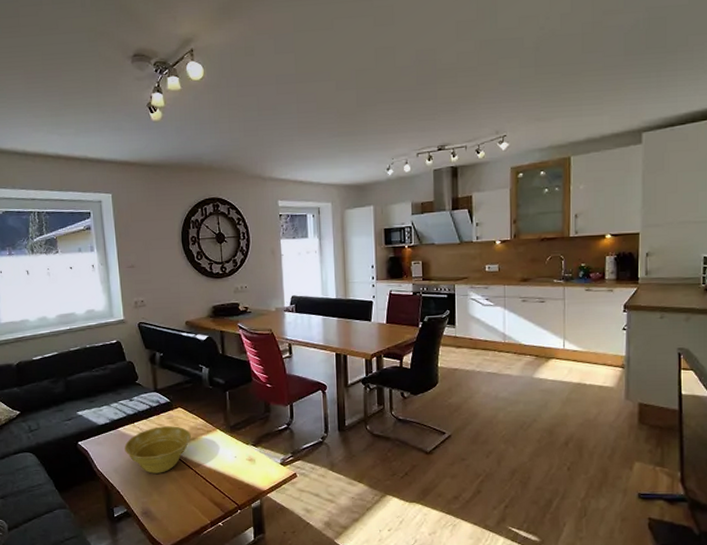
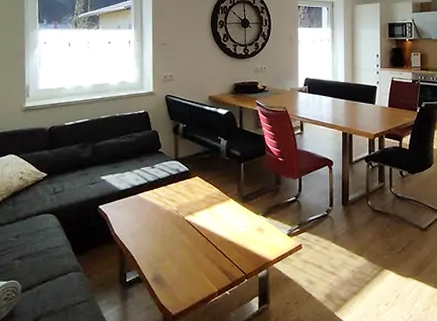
planter bowl: present [124,426,191,474] -> none [142,194,206,240]

